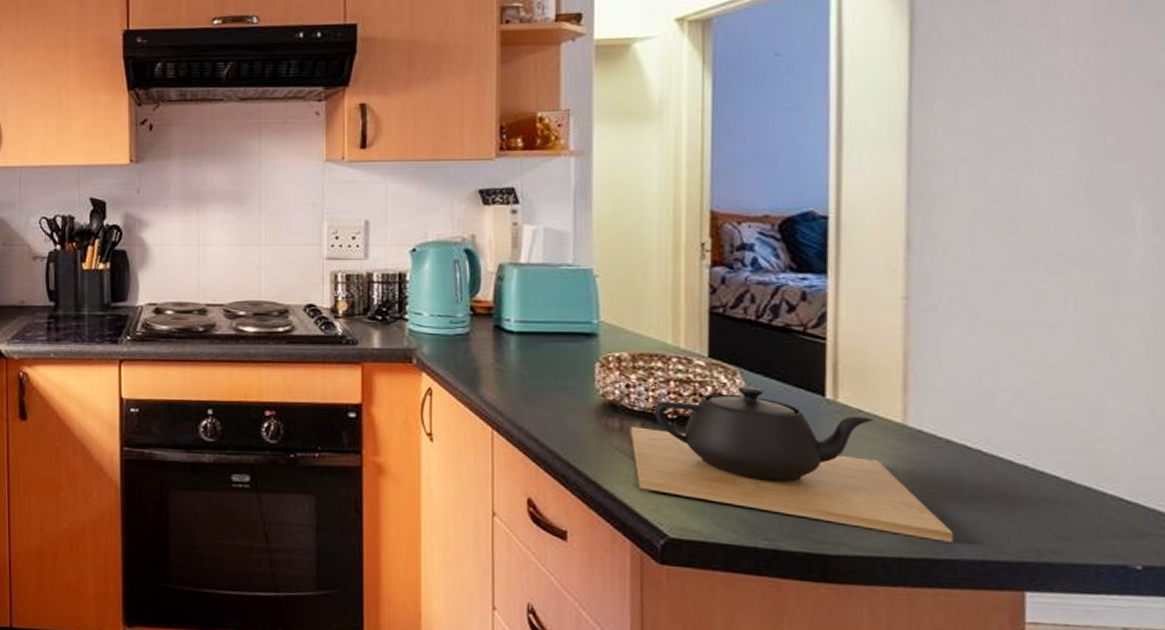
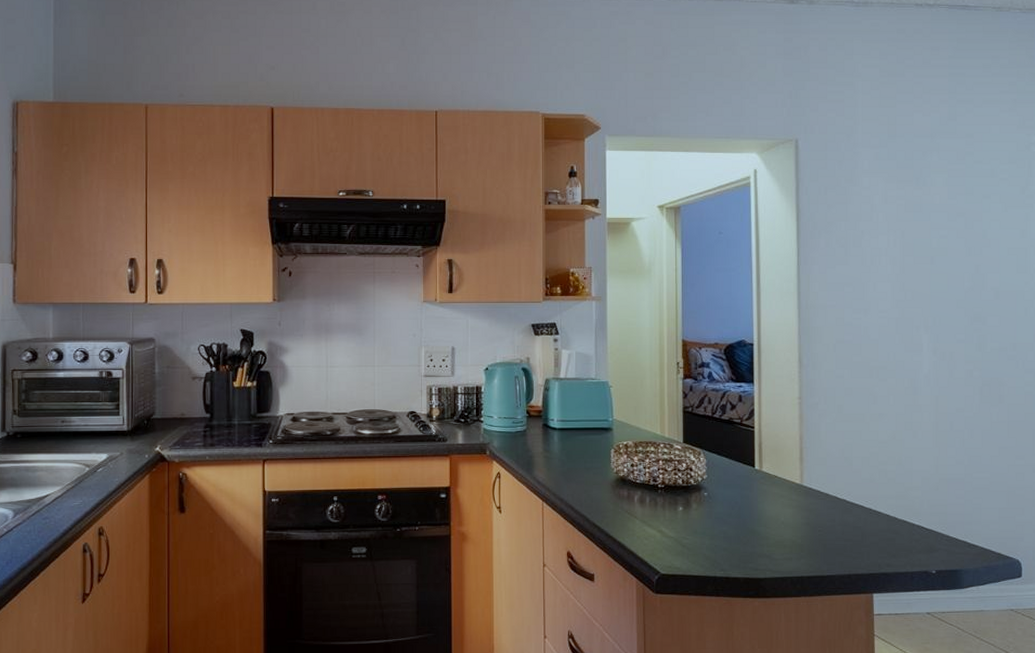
teapot: present [631,386,954,542] -> none [635,462,832,563]

